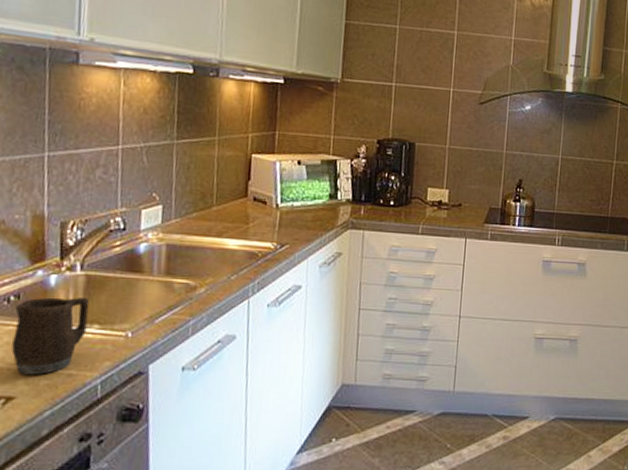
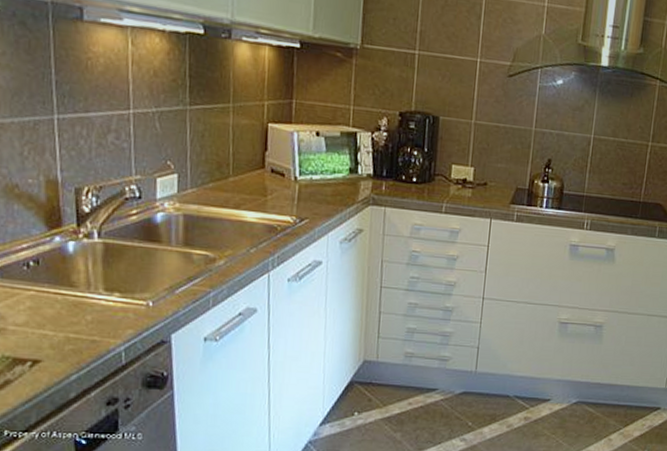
mug: present [11,297,90,374] -> none [35,264,109,340]

